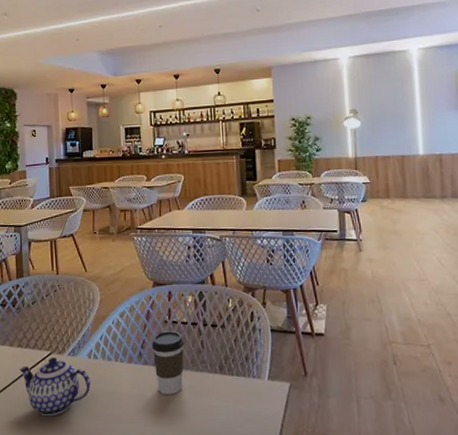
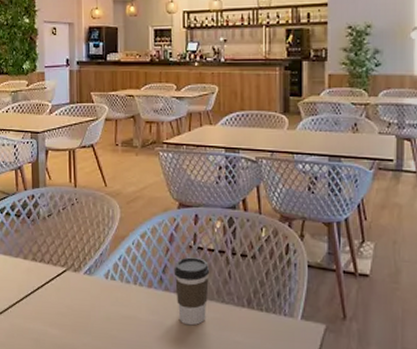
teapot: present [19,357,91,417] -> none [33,275,107,336]

